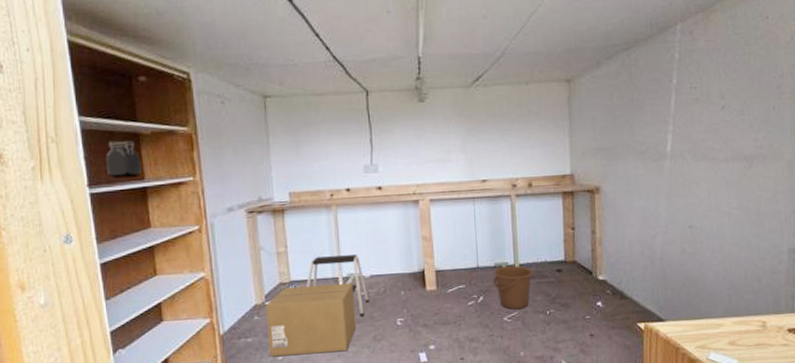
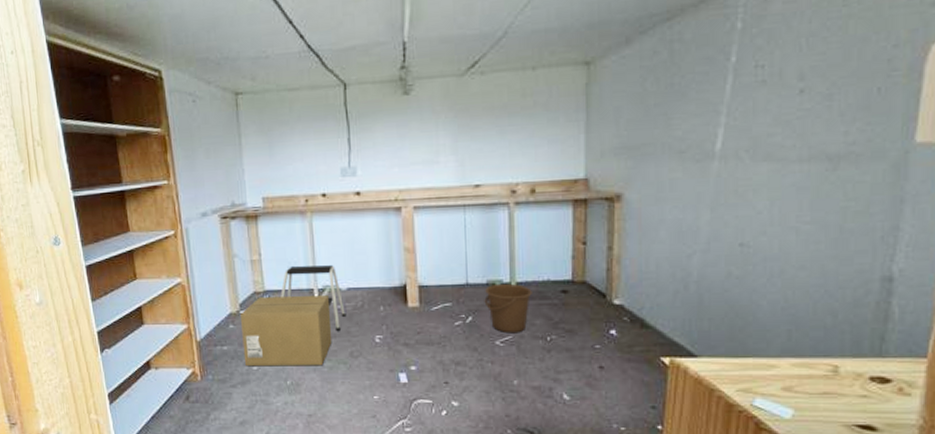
jar: present [105,140,142,179] -> none [86,142,119,182]

